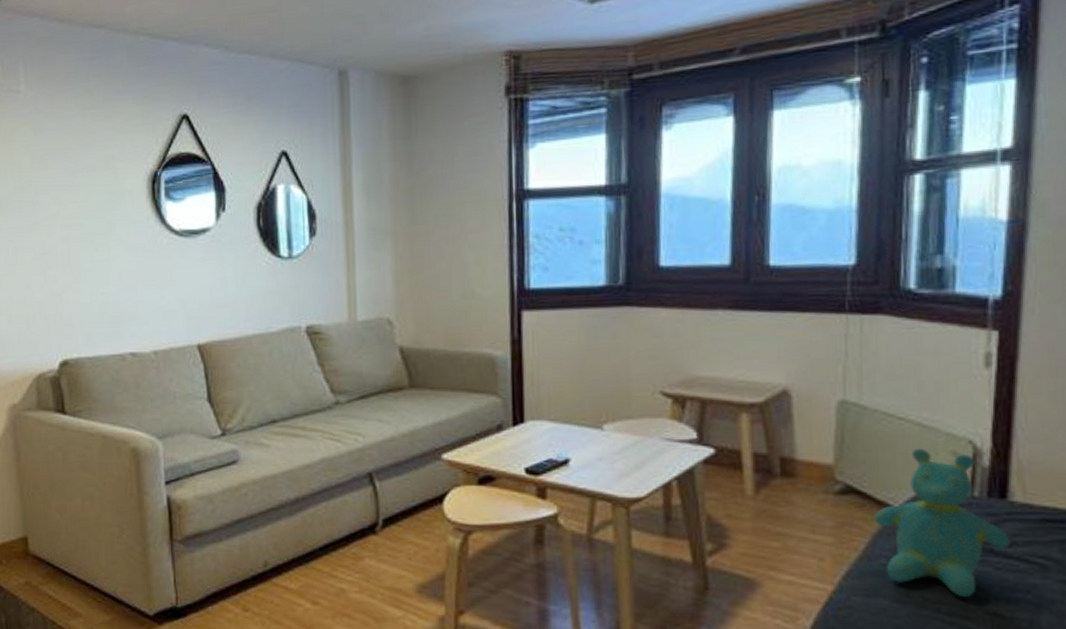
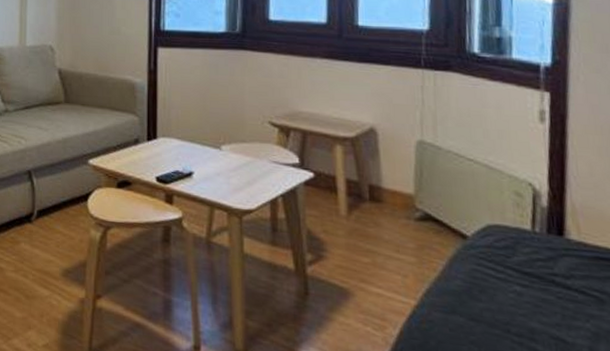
teddy bear: present [874,448,1010,598] -> none [450,186,569,322]

